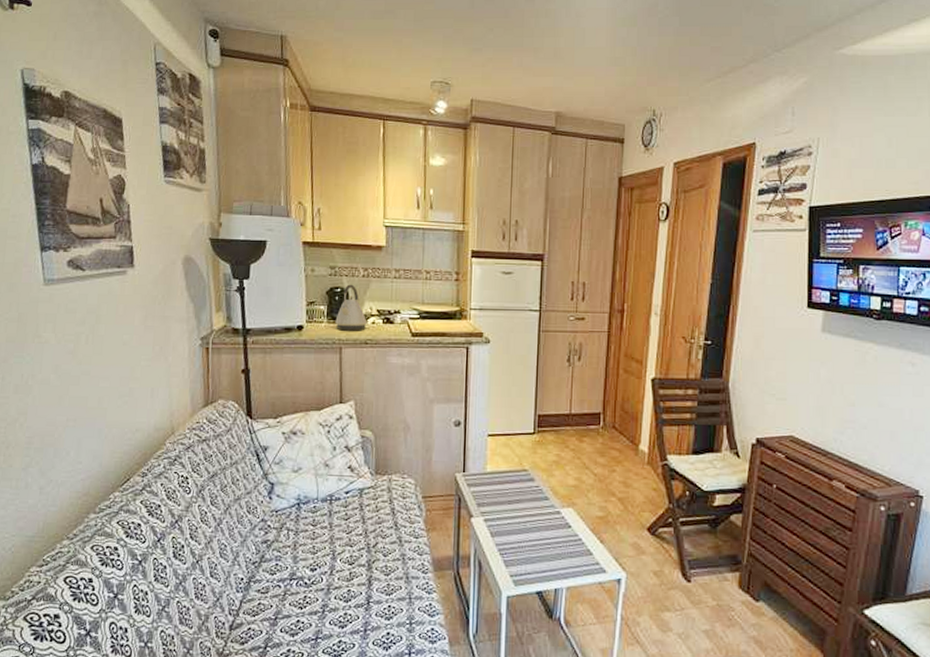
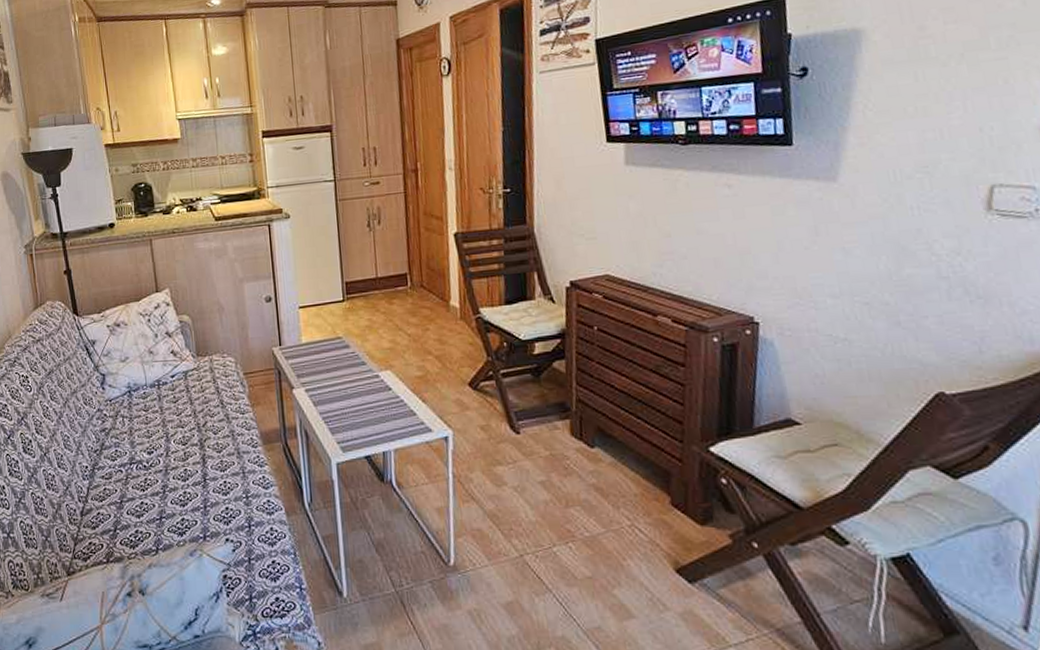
kettle: present [335,284,367,332] -> none [143,178,172,225]

